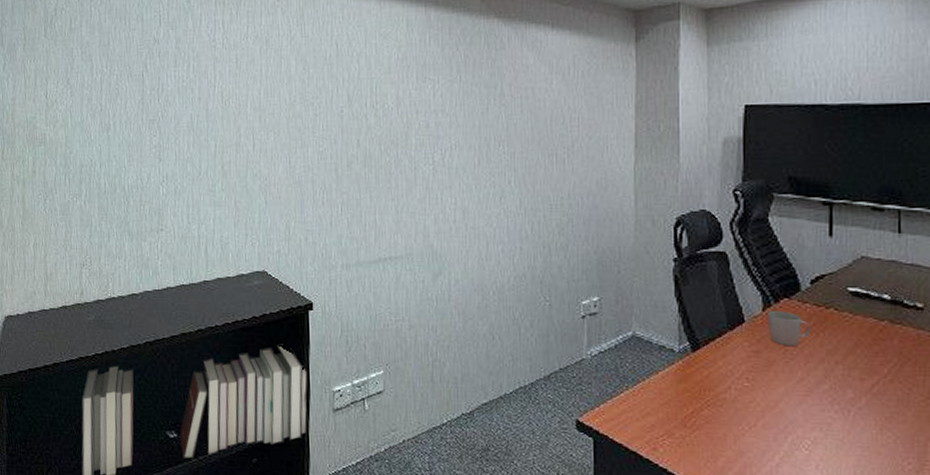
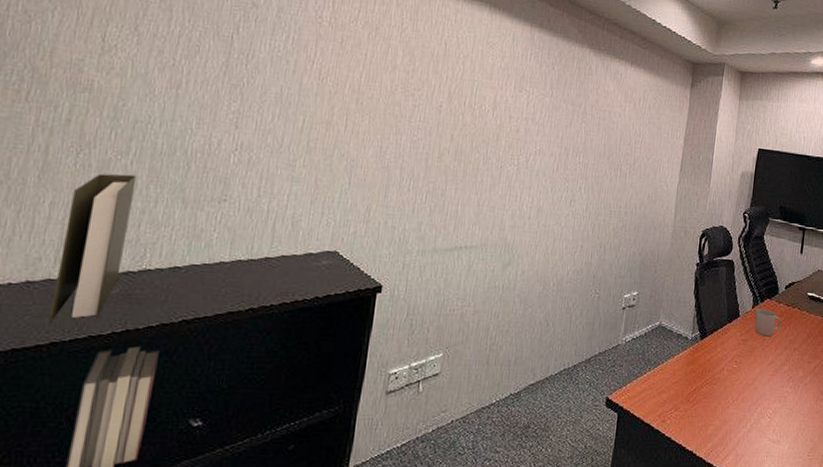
binder: none [47,214,93,347] -> present [50,173,137,323]
books: present [180,344,307,459] -> none [204,325,365,449]

